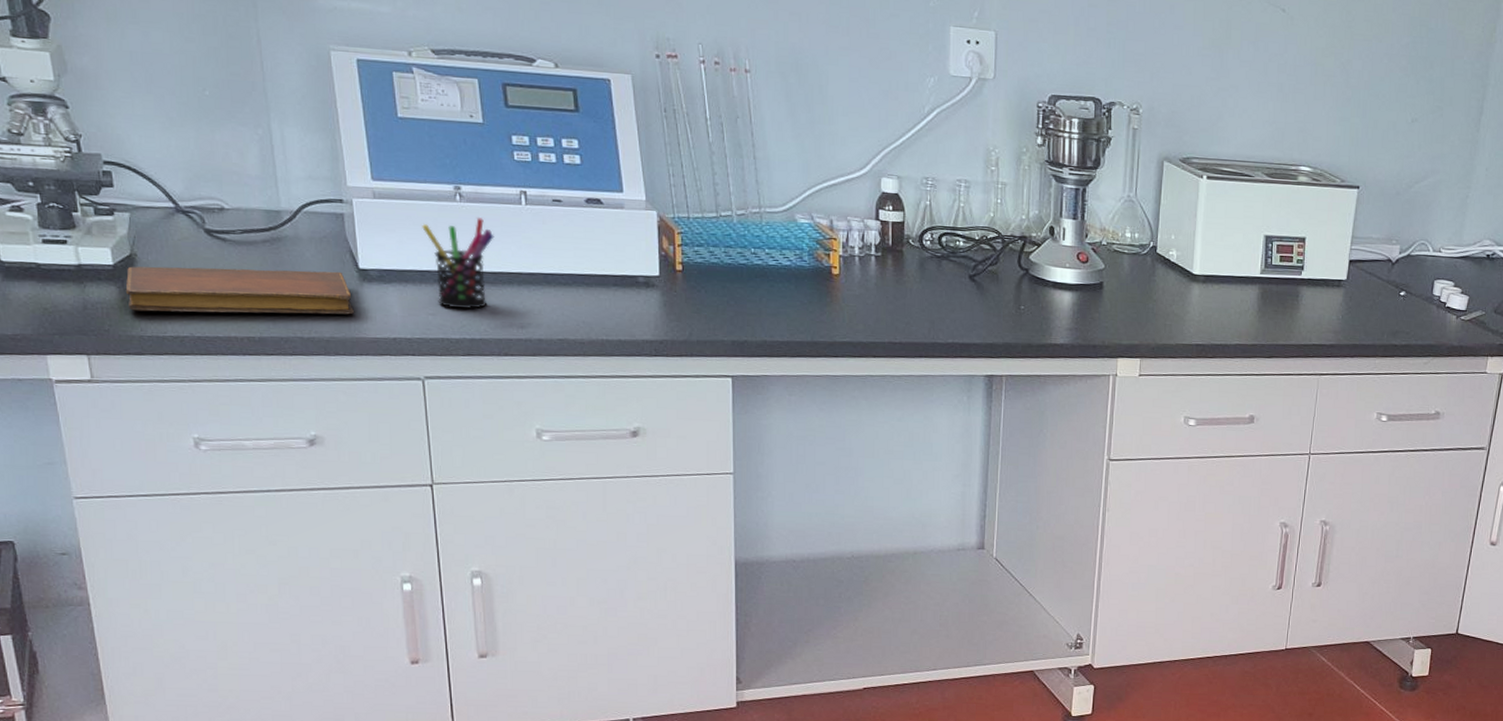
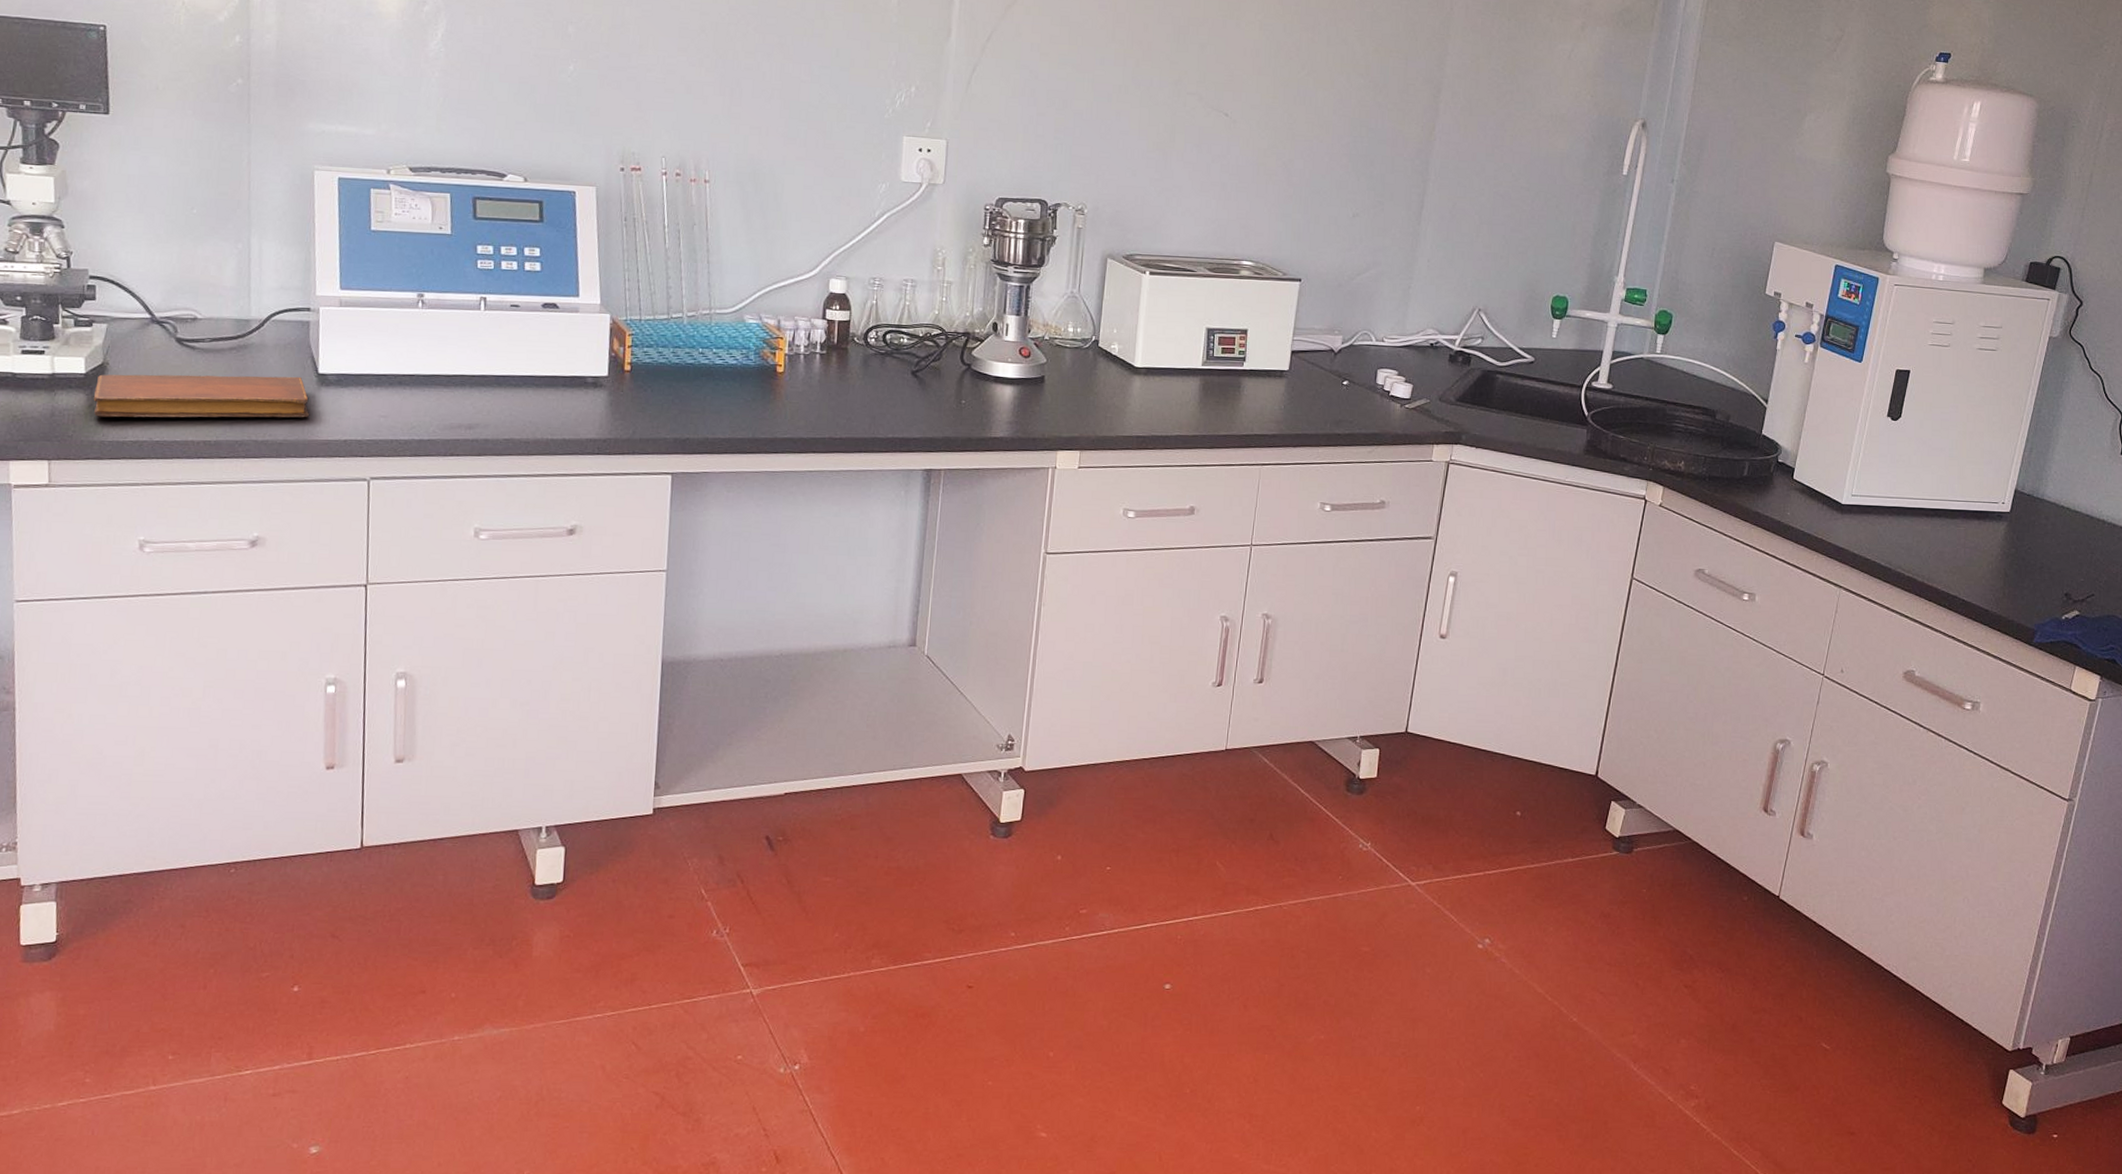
pen holder: present [422,218,494,309] -> none [383,323,452,411]

